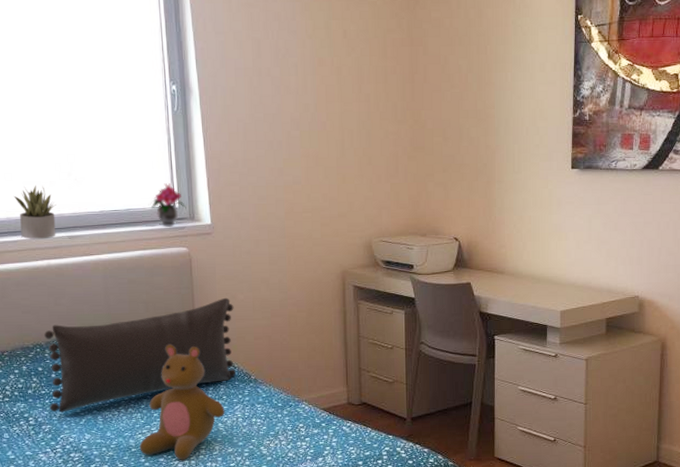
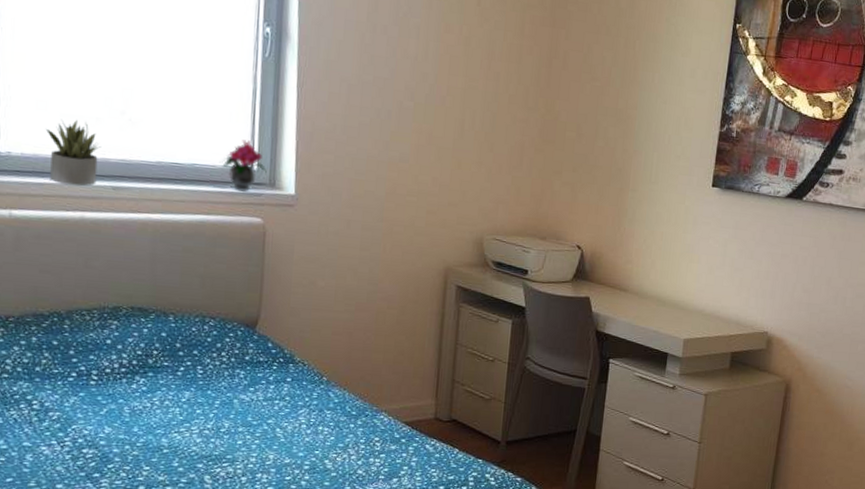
pillow: present [44,297,237,413] -> none [62,282,312,398]
teddy bear: present [139,344,225,460] -> none [173,330,287,468]

